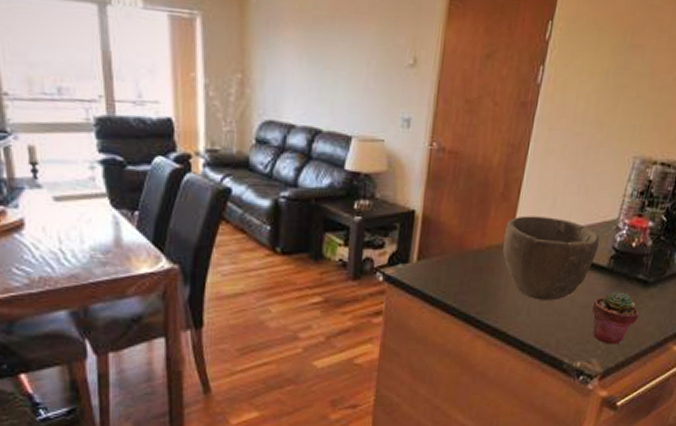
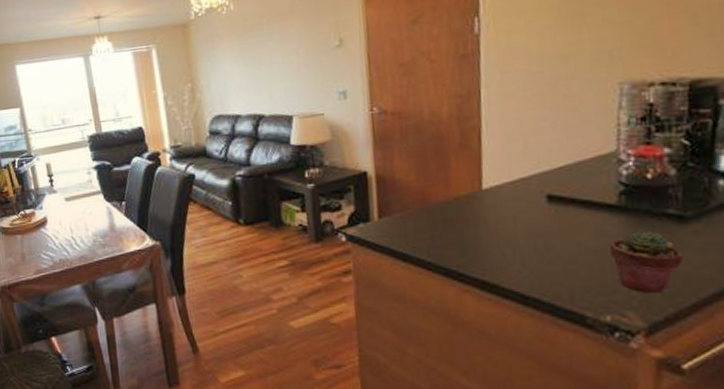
bowl: present [502,215,600,300] -> none [471,159,599,248]

